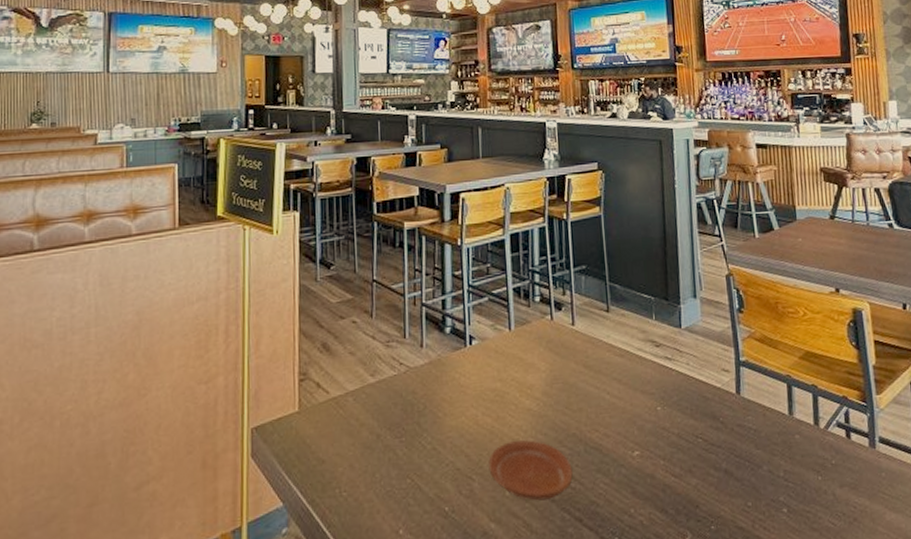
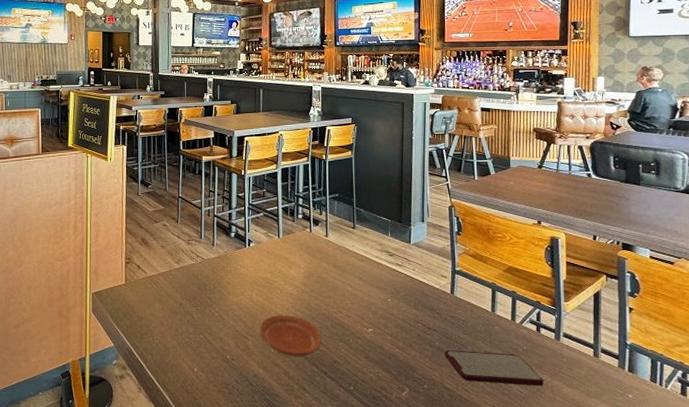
smartphone: none [734,471,861,516] -> present [444,350,543,386]

